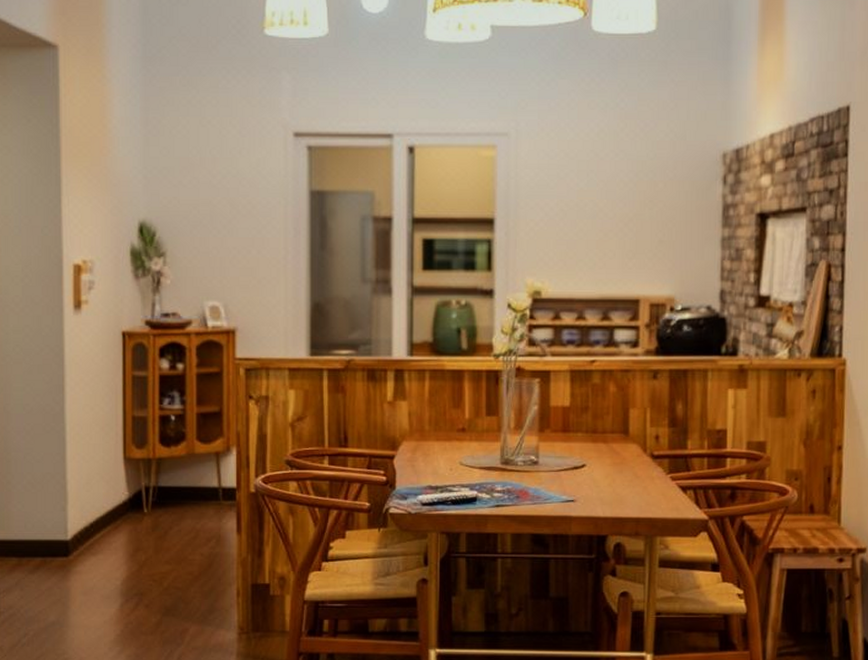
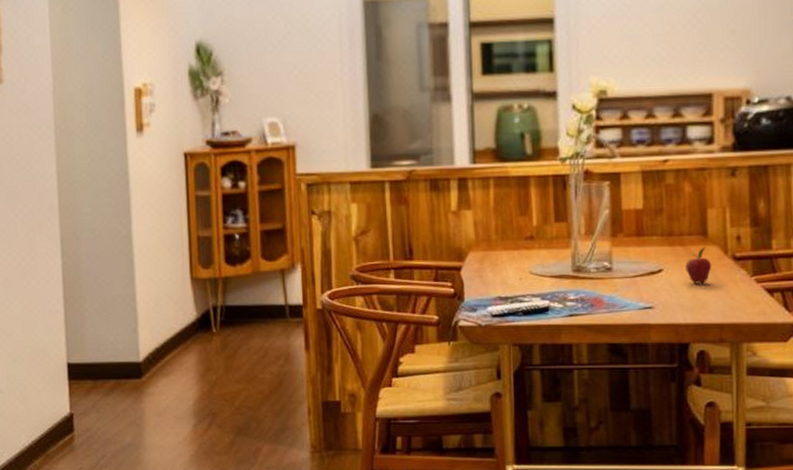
fruit: none [607,444,632,480] -> present [685,247,712,284]

